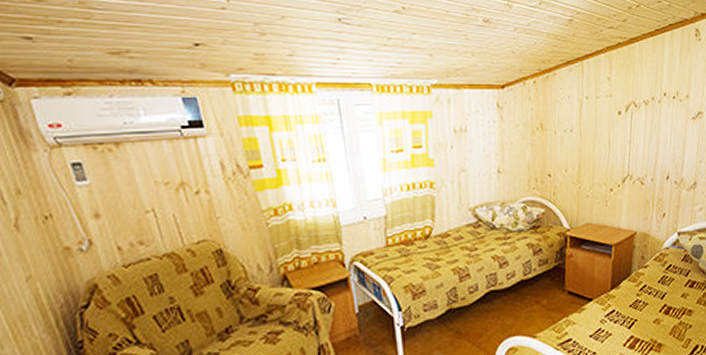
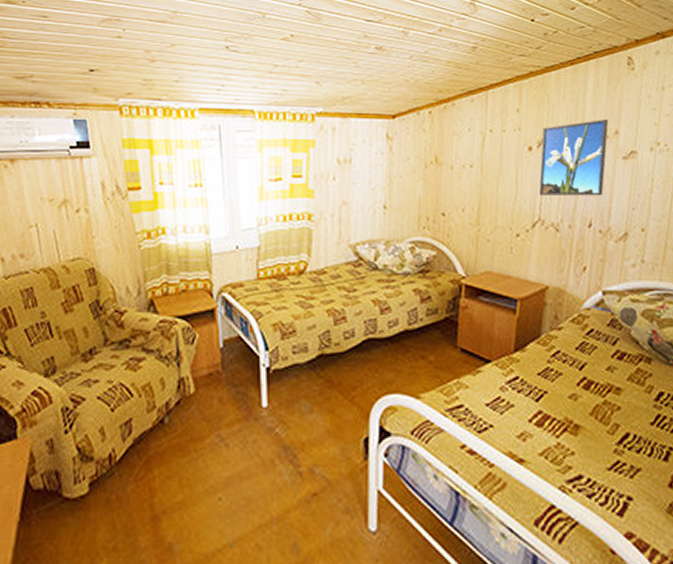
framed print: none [627,85,681,154] -> present [538,119,609,196]

